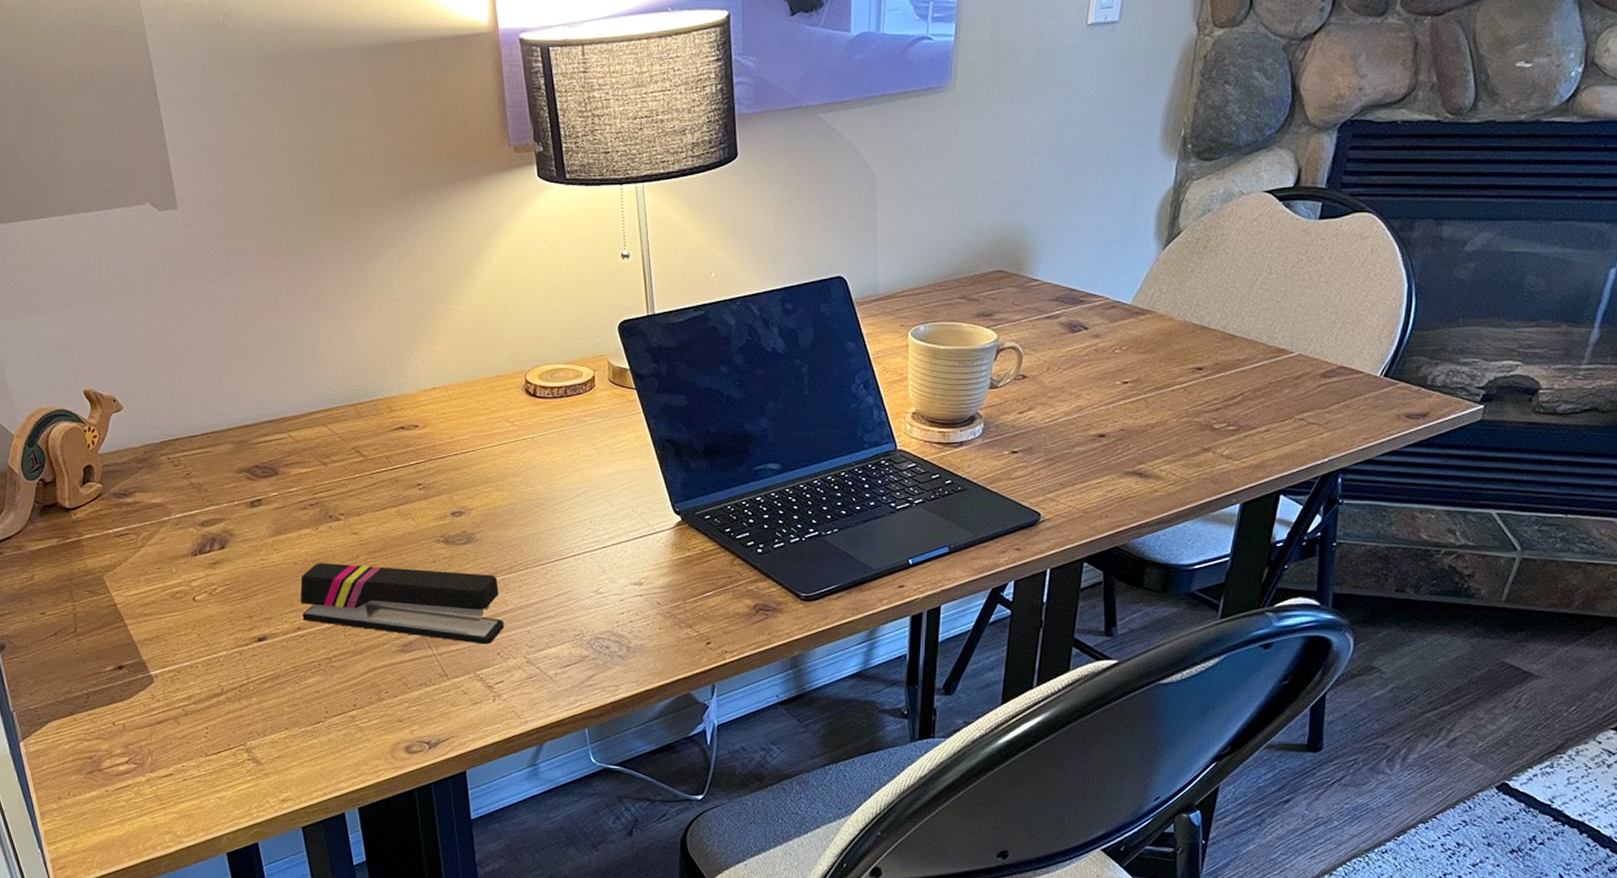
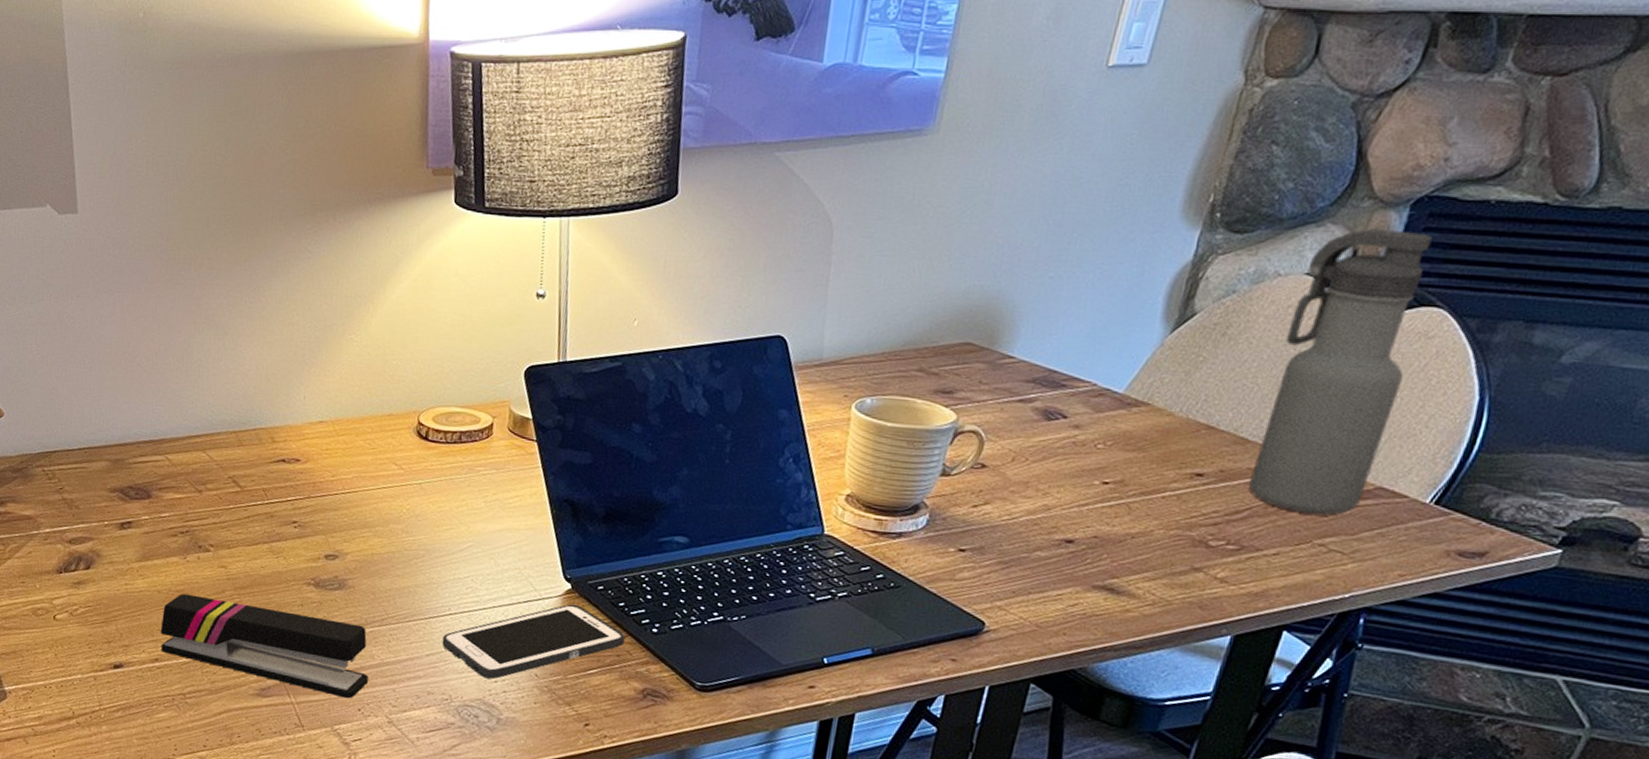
cell phone: none [569,534,733,611] -> present [442,603,625,679]
water bottle: none [1239,150,1357,394] -> present [1248,229,1432,515]

